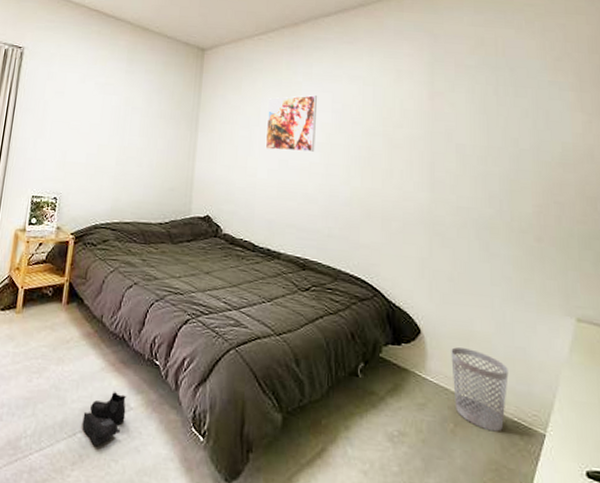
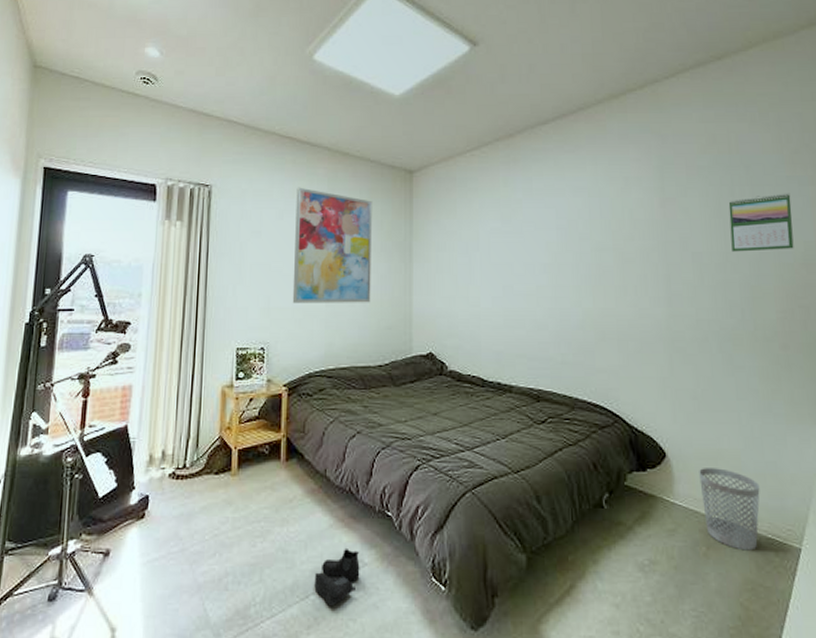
wall art: none [86,55,166,165] -> present [292,187,373,303]
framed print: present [265,95,317,152] -> none [486,213,541,275]
calendar: none [492,96,552,149] -> present [728,193,794,252]

